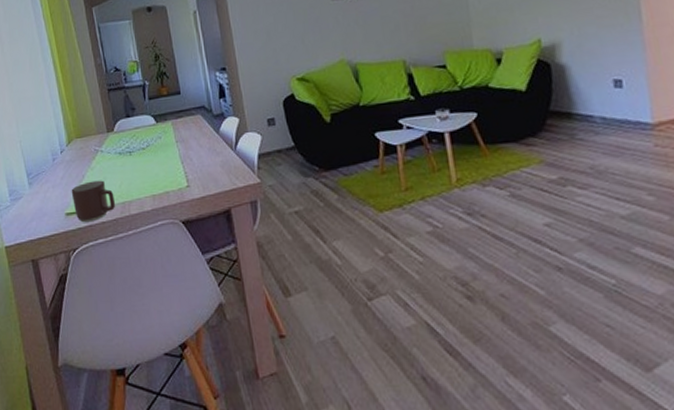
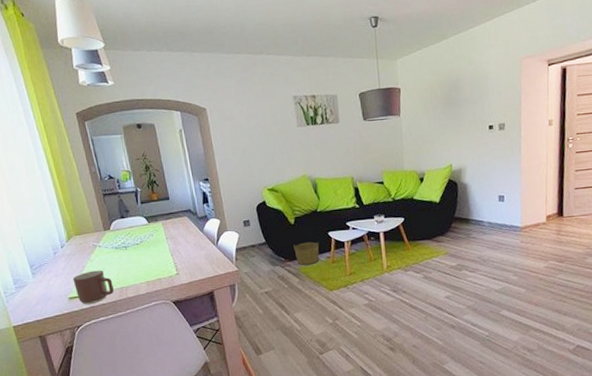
basket: none [330,145,364,177] -> present [293,241,320,266]

